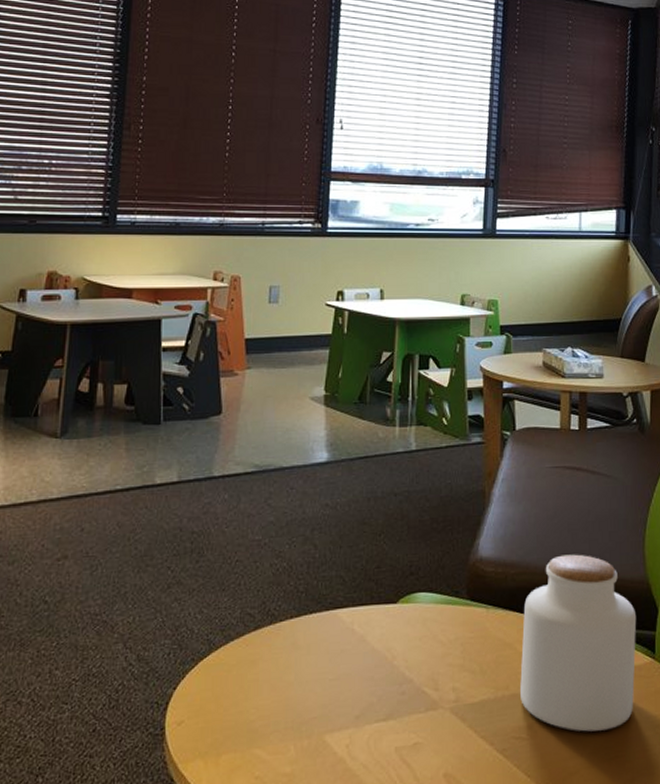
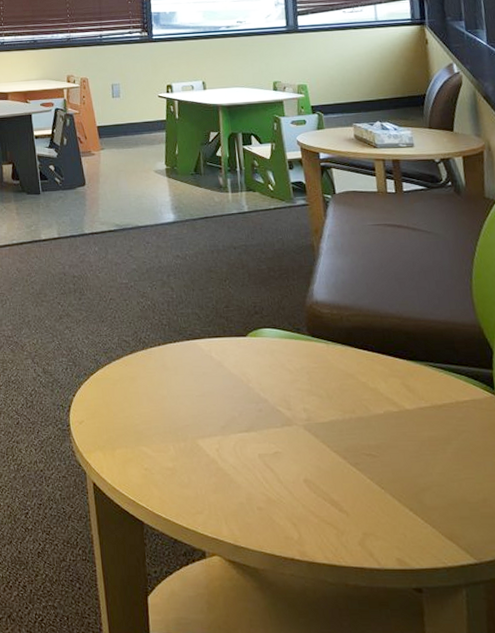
jar: present [520,554,637,732] -> none [361,300,478,454]

